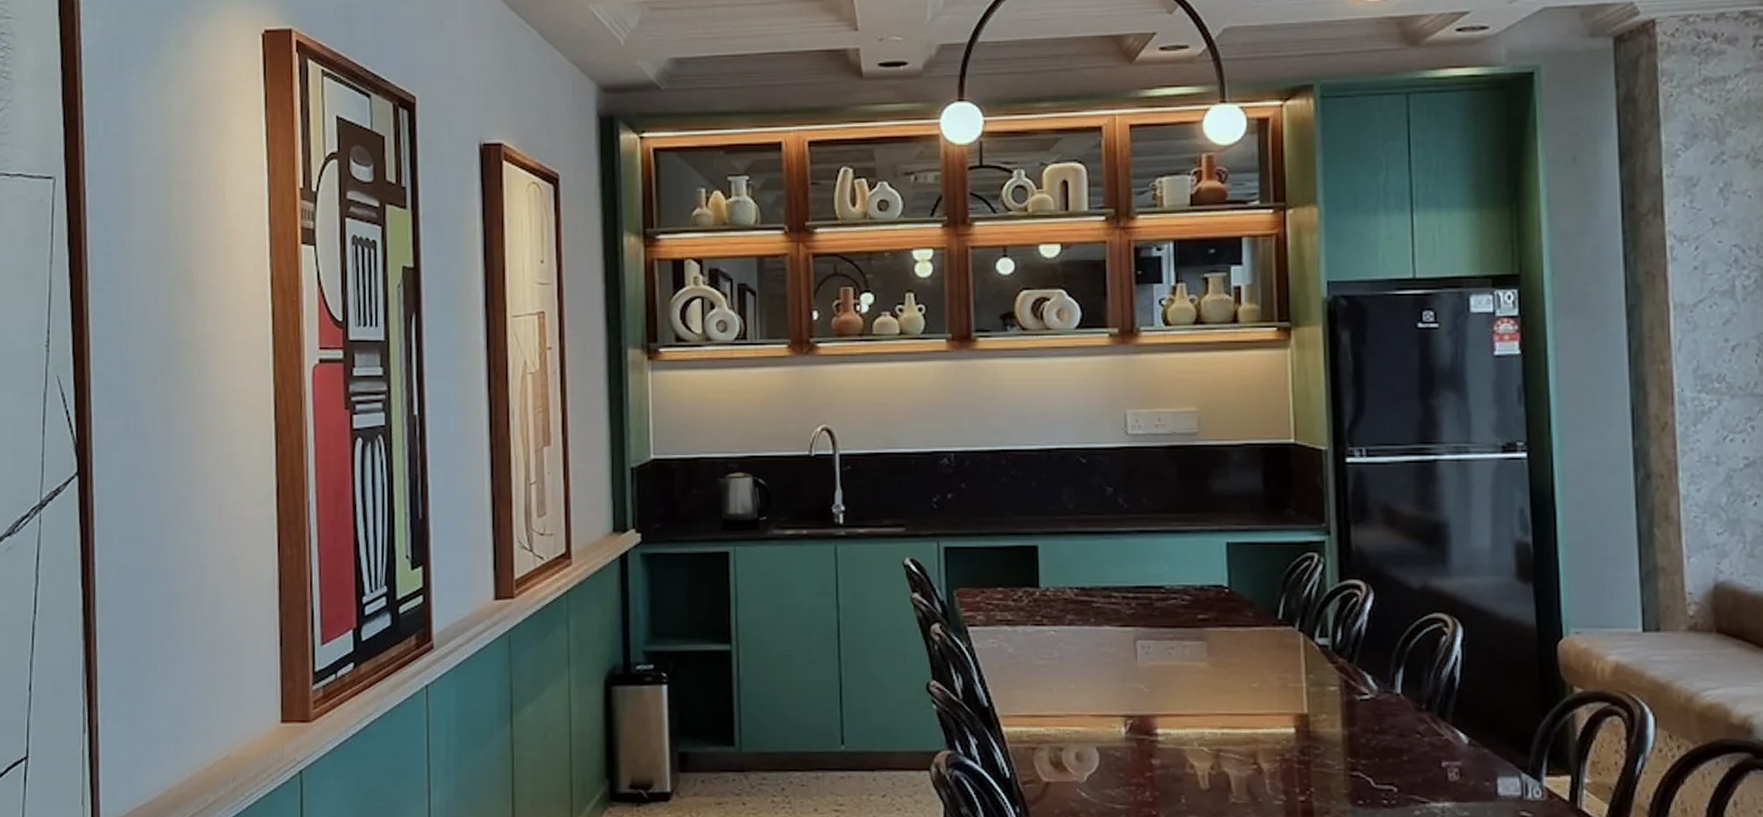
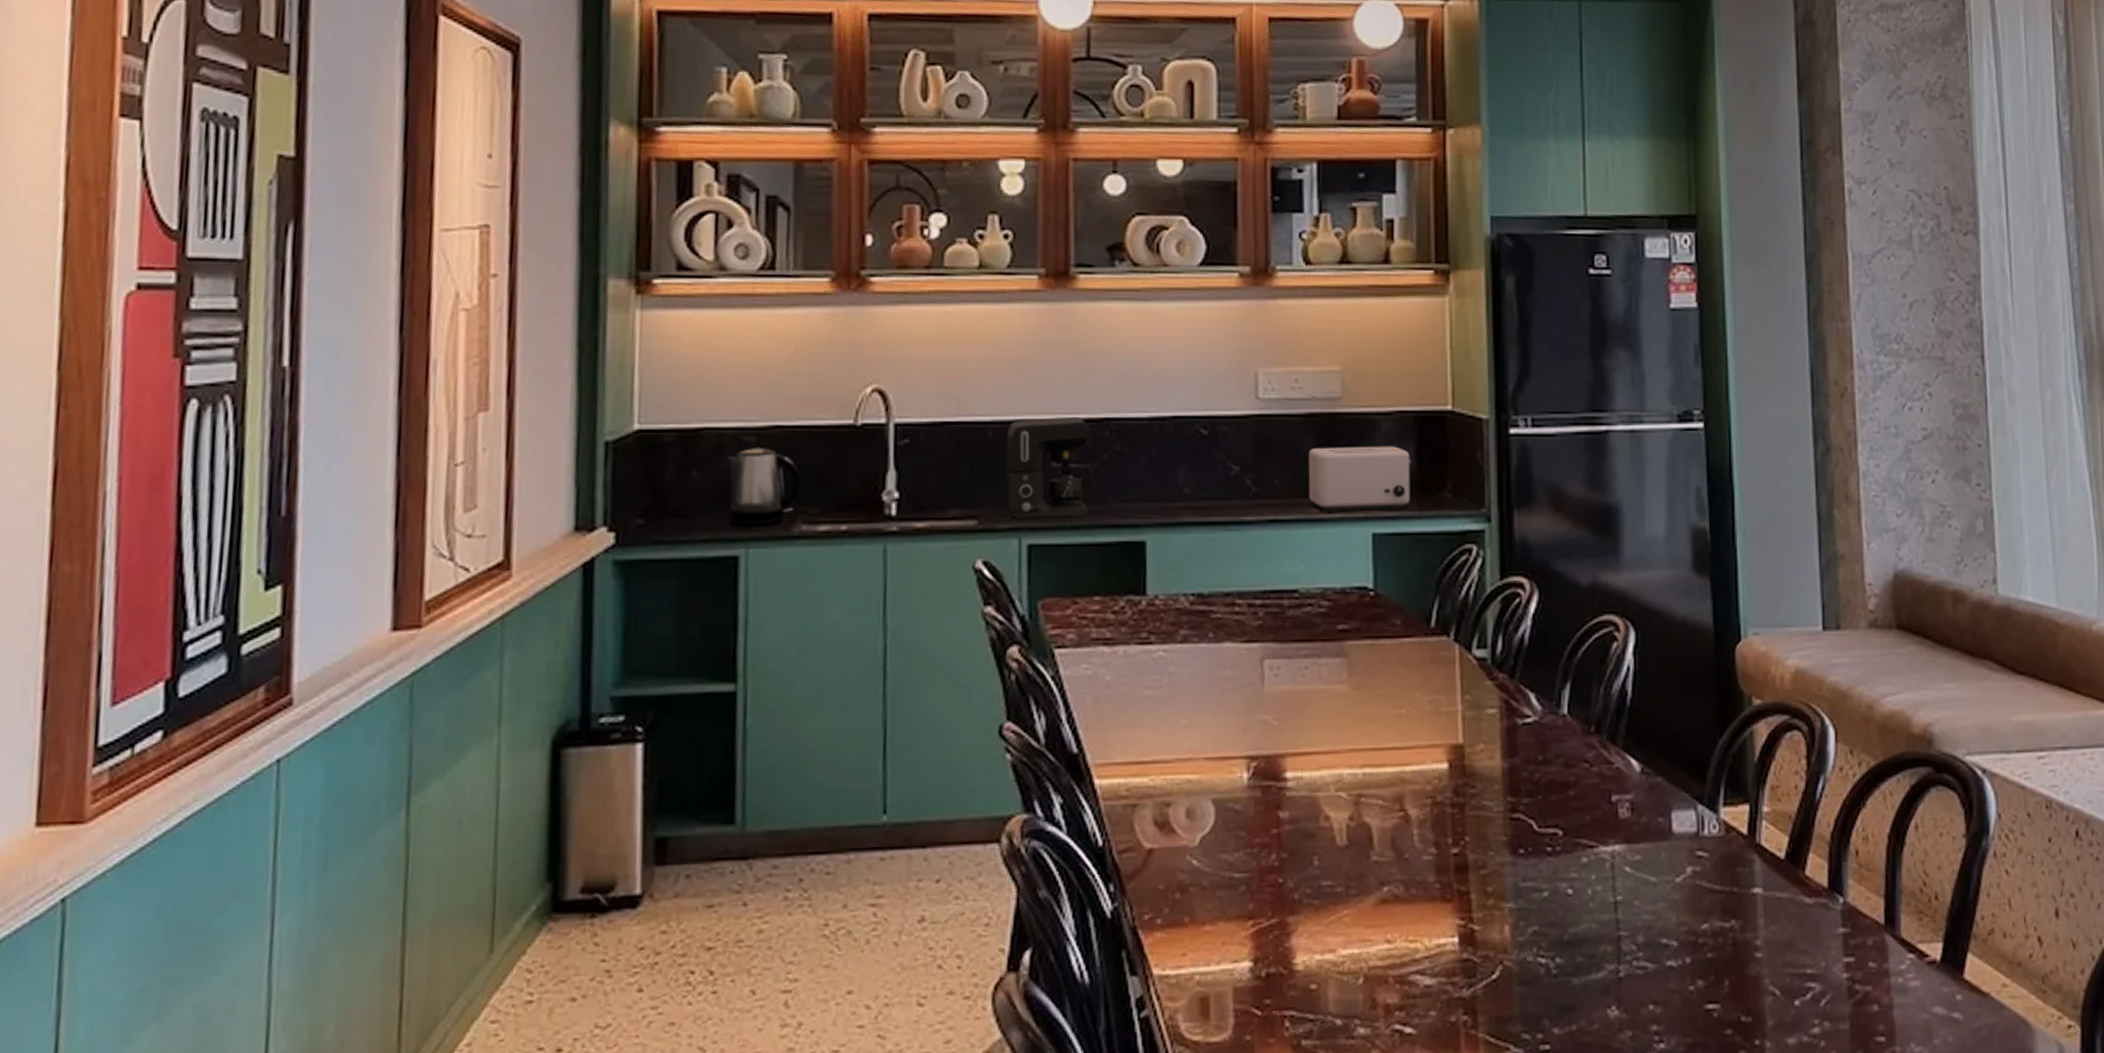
coffee maker: none [925,448,996,528] -> present [1004,416,1095,519]
toaster: none [1170,472,1260,525] -> present [1308,446,1412,512]

